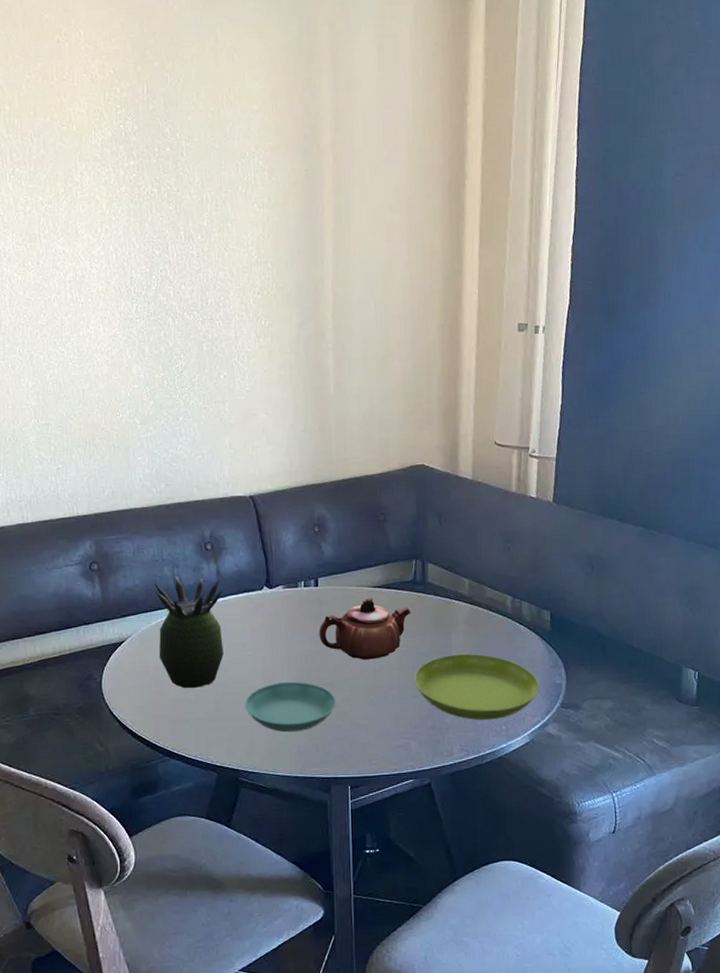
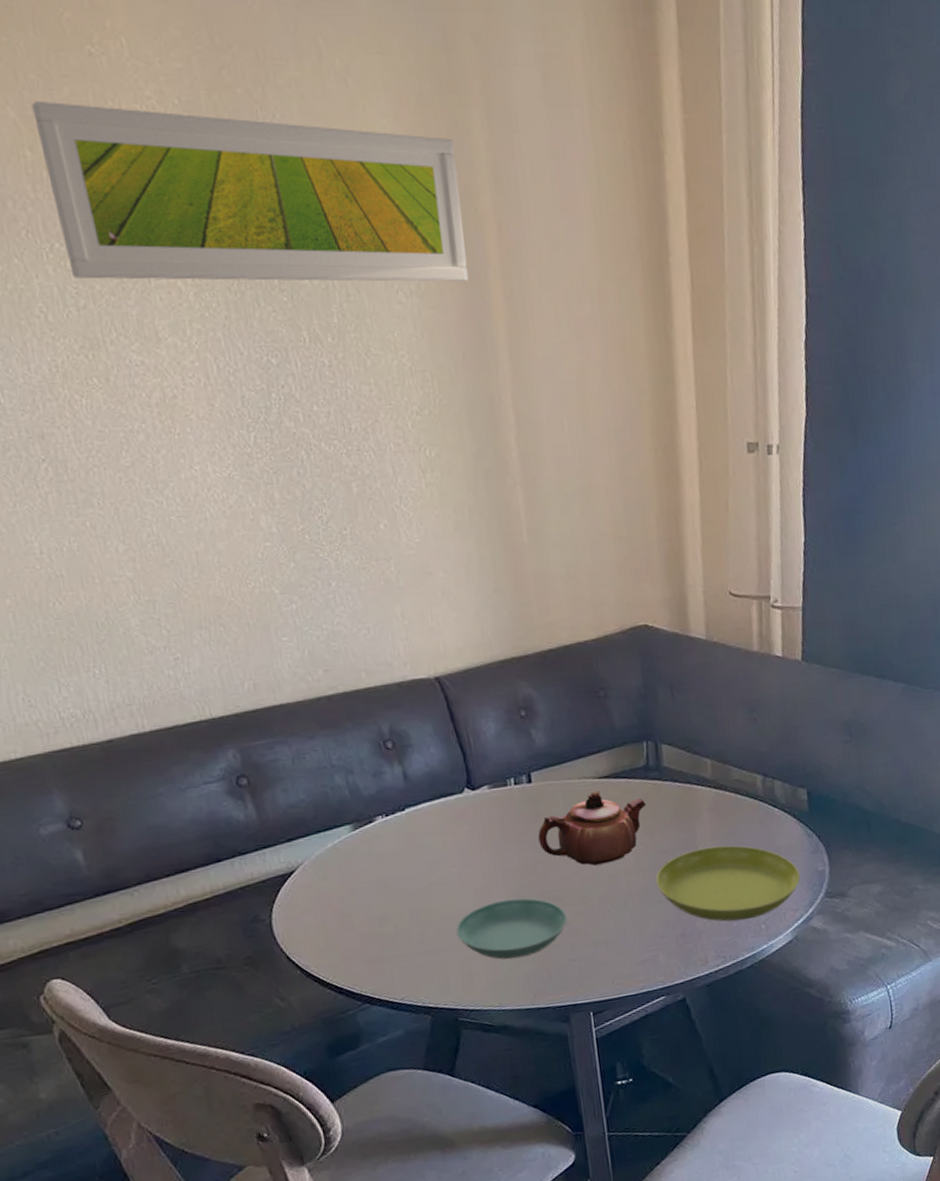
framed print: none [14,73,308,197] -> present [31,102,469,282]
succulent plant: present [154,574,224,689] -> none [324,780,424,920]

